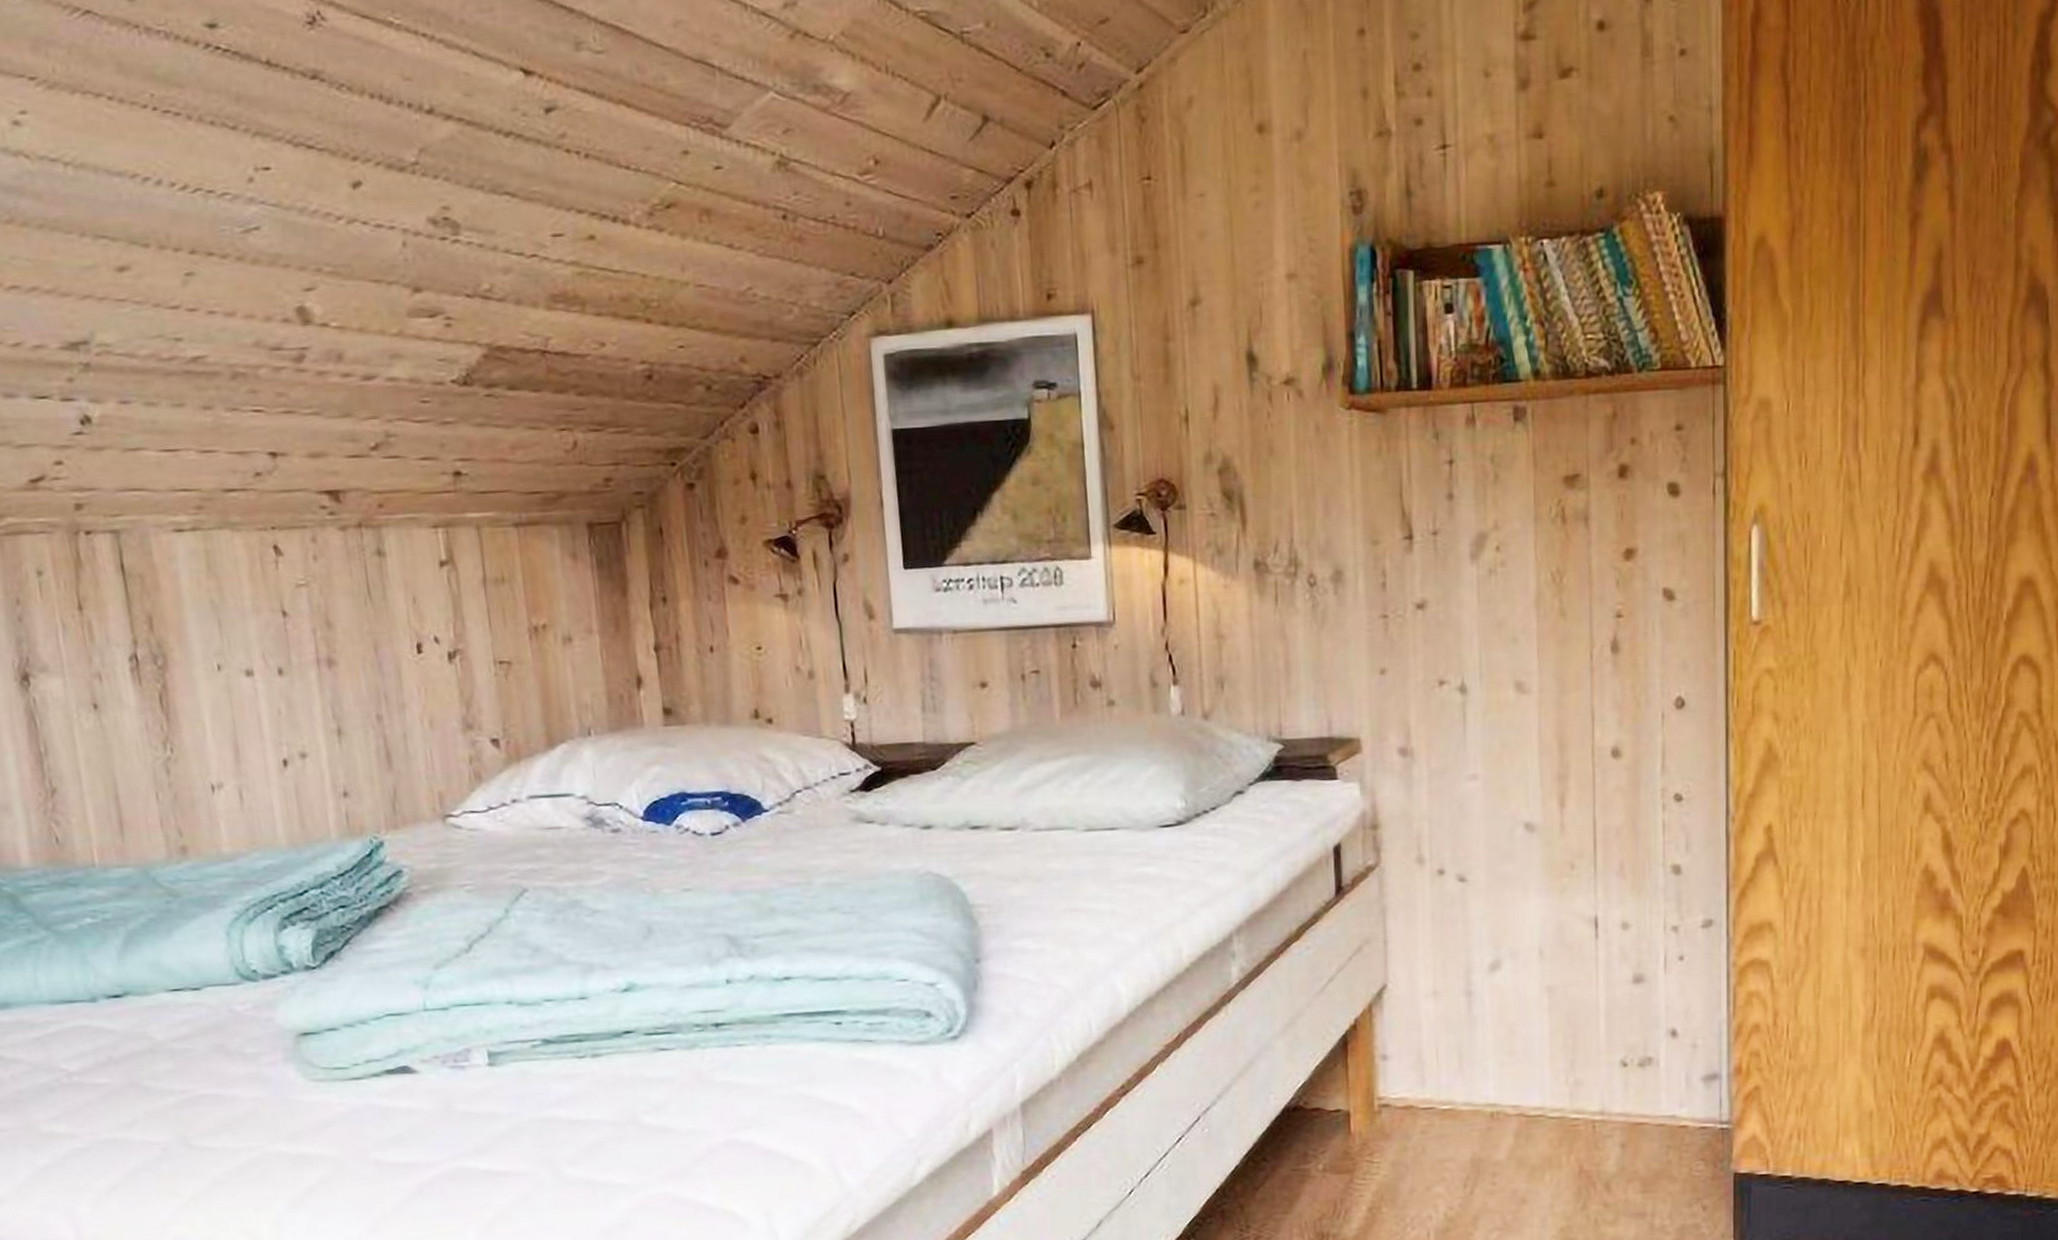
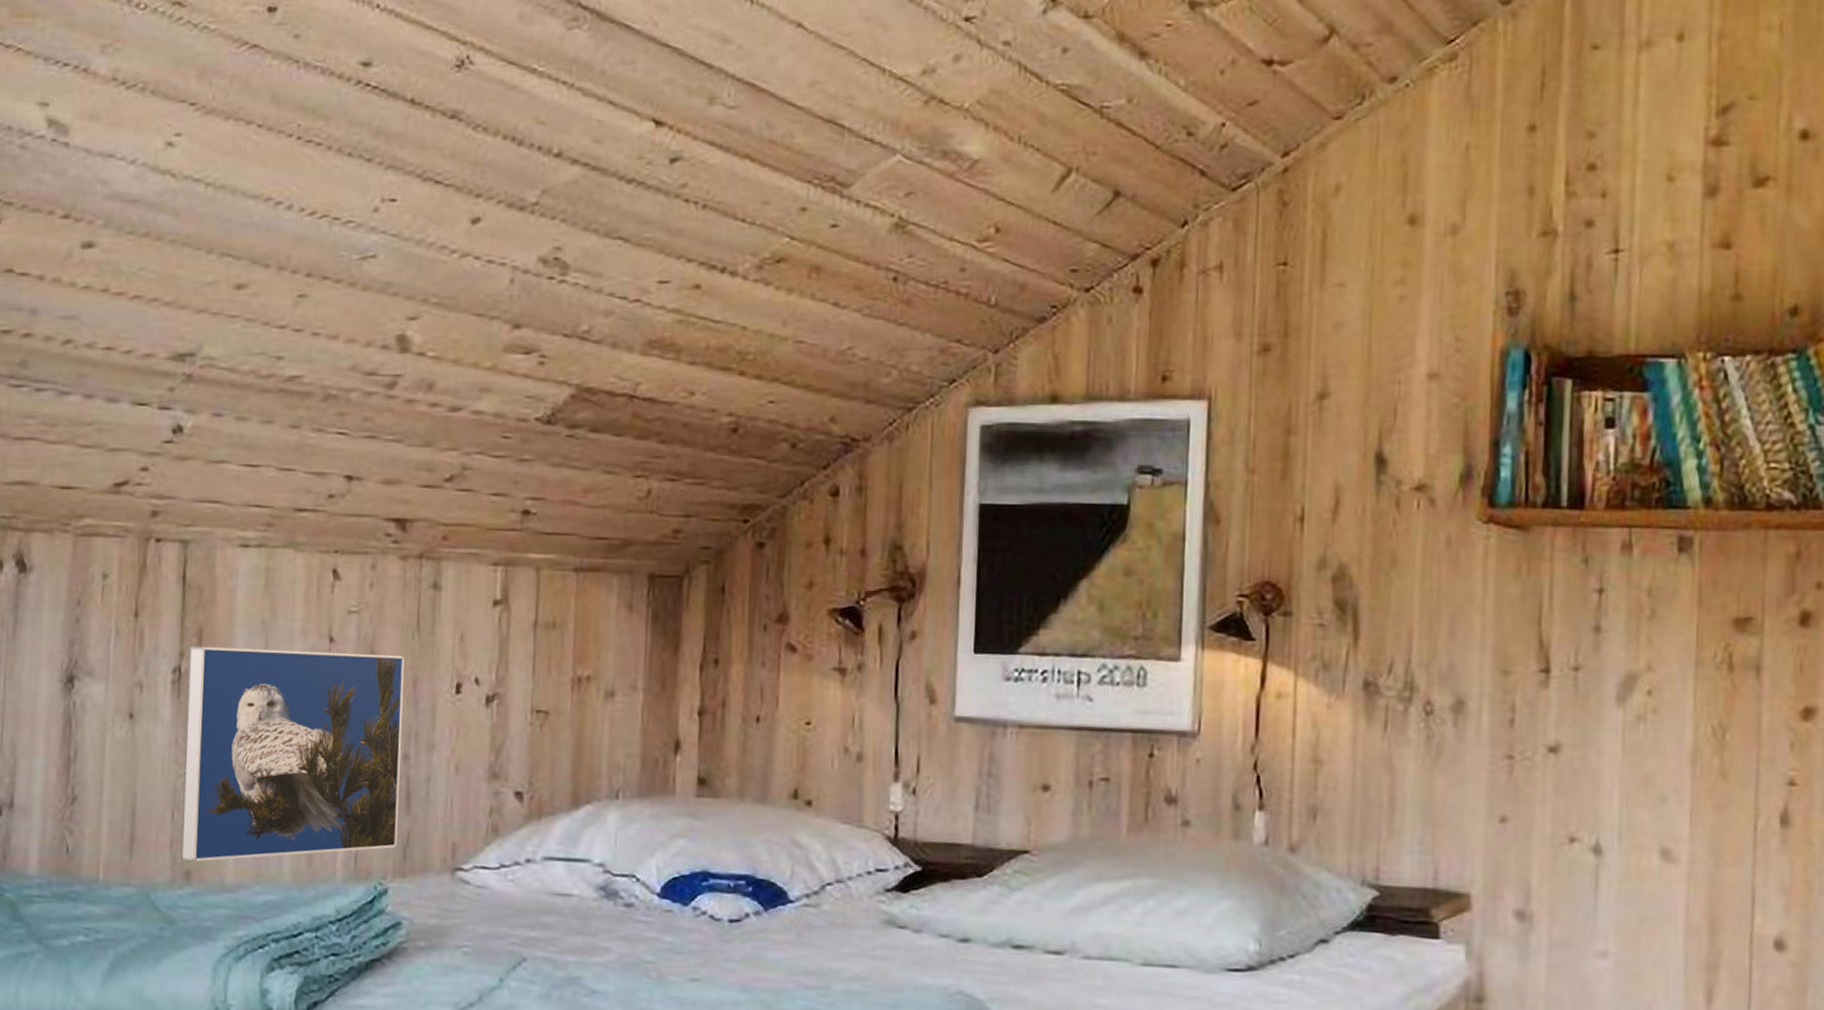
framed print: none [141,622,386,838] -> present [180,645,405,862]

